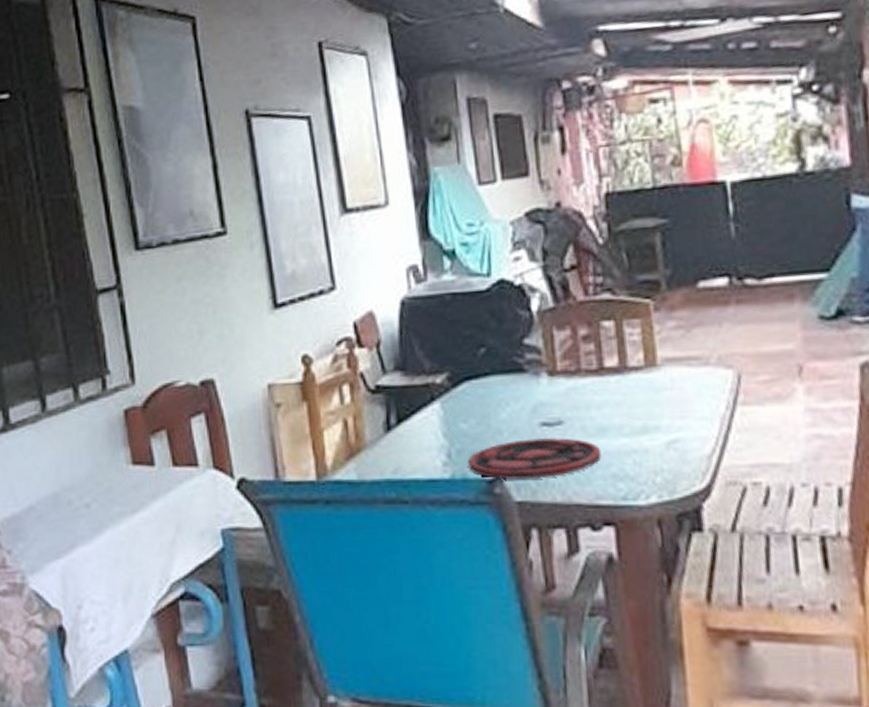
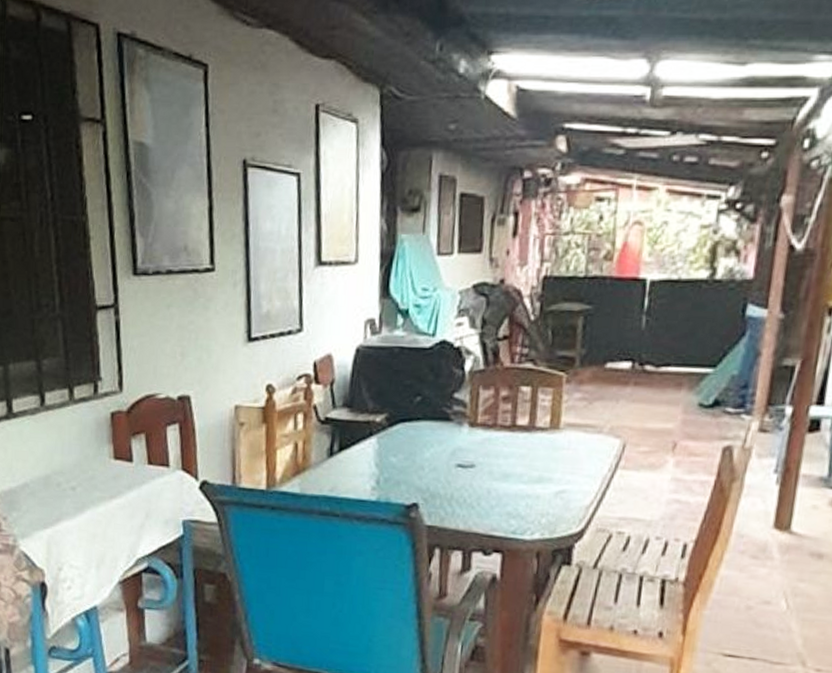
plate: present [468,438,602,480] -> none [392,476,502,509]

